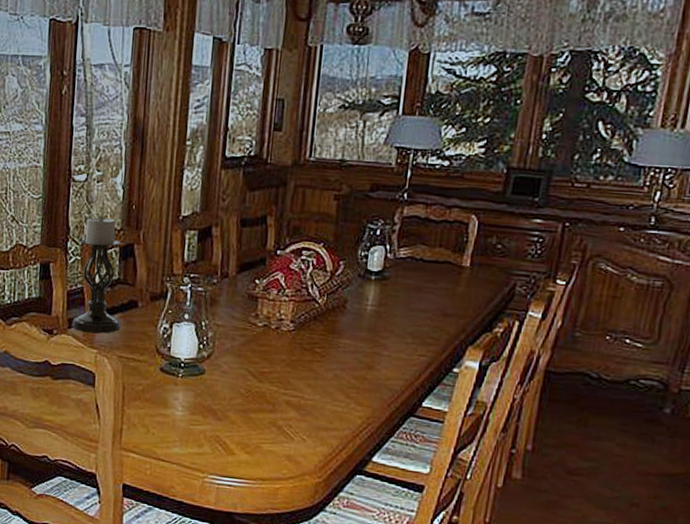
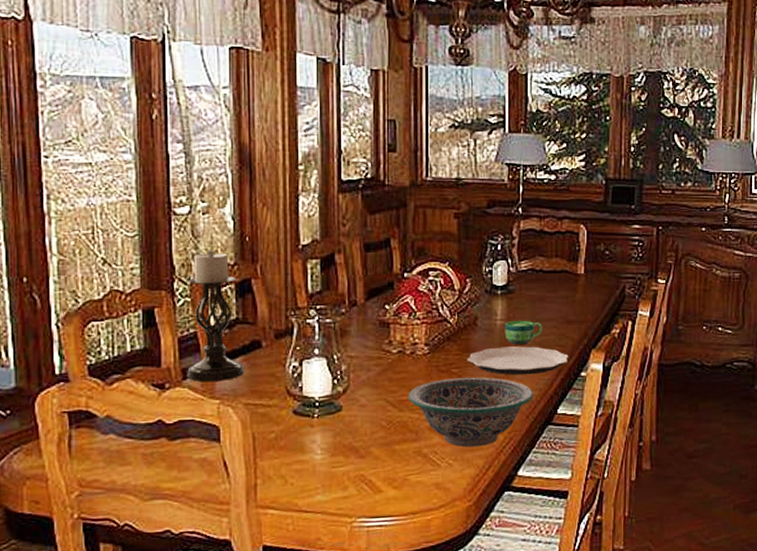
decorative bowl: none [268,357,398,428] -> present [407,377,533,448]
plate: none [331,332,442,364] -> present [466,346,569,376]
cup: none [374,307,416,333] -> present [505,320,542,345]

